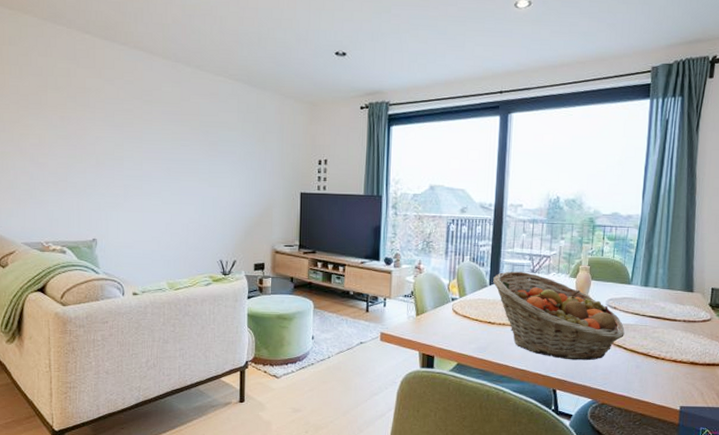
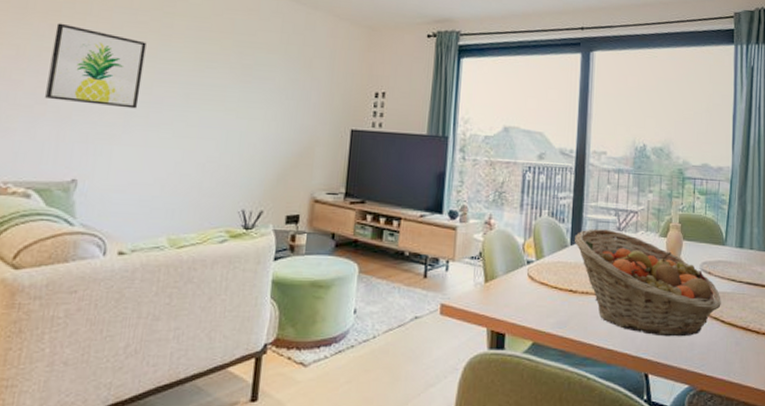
wall art: none [65,114,133,182] -> present [45,23,147,109]

